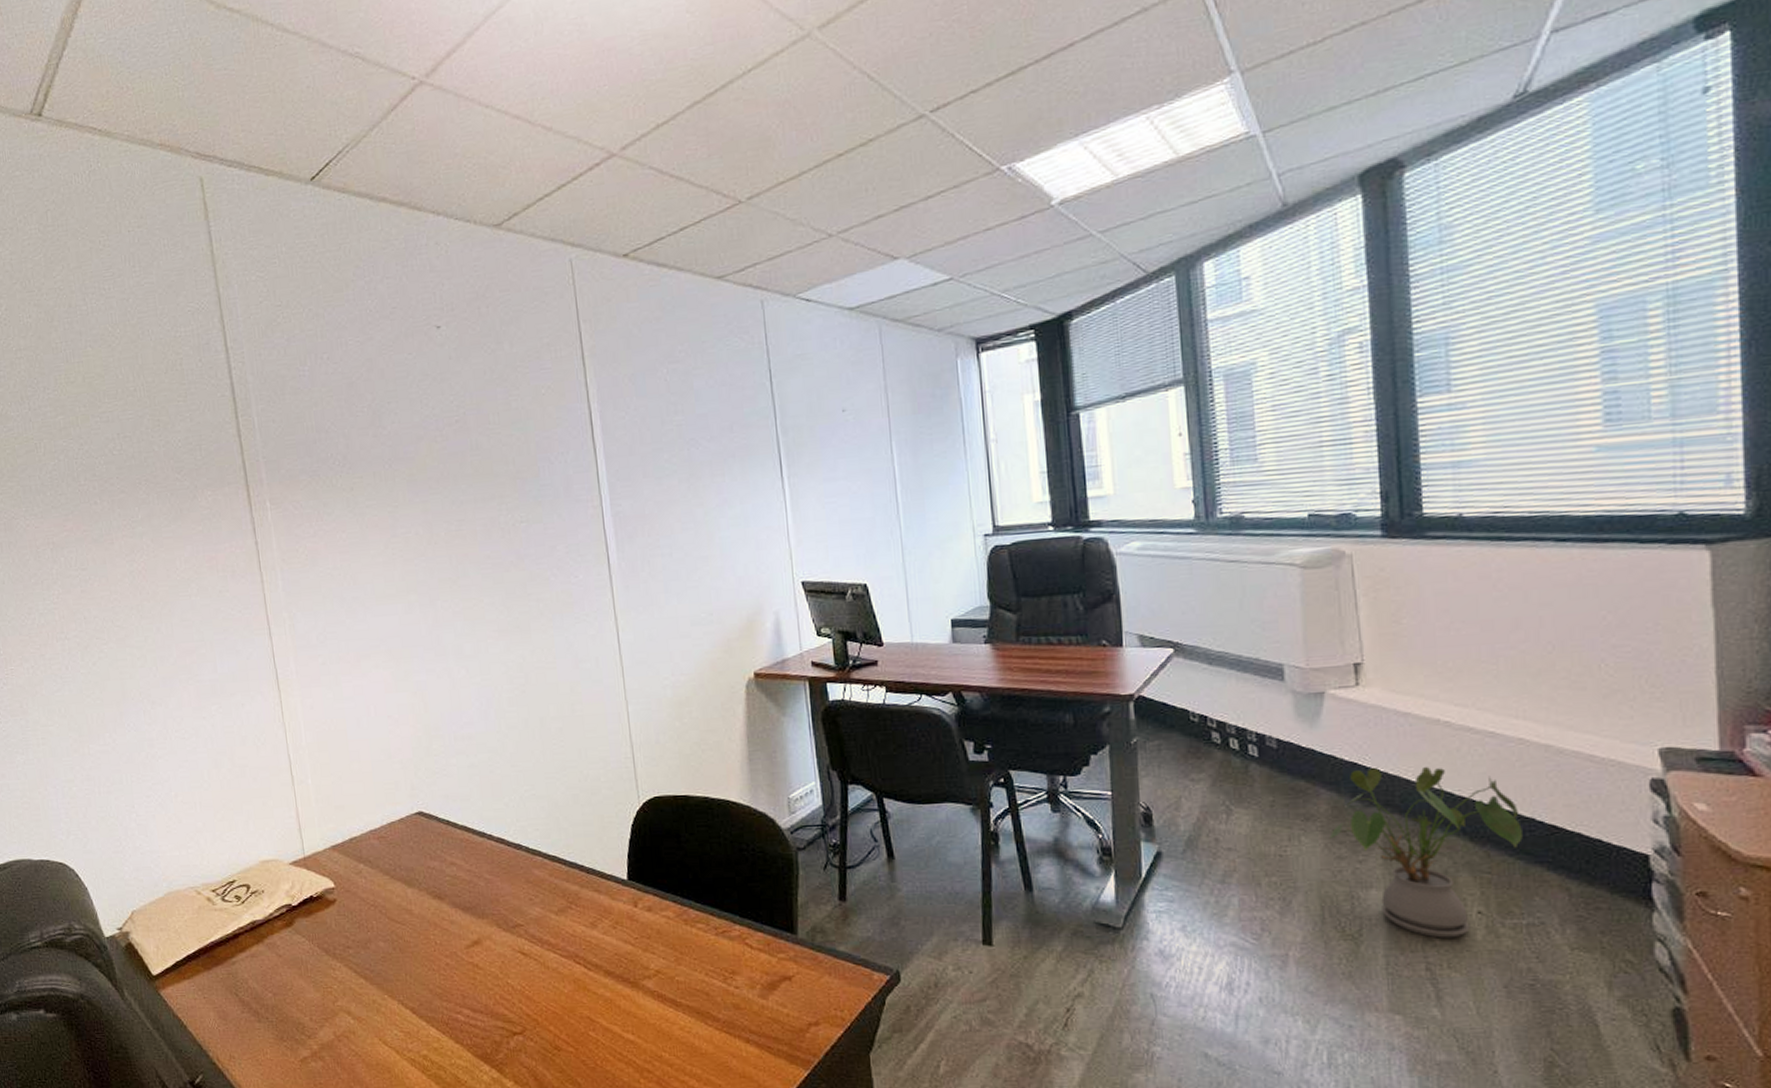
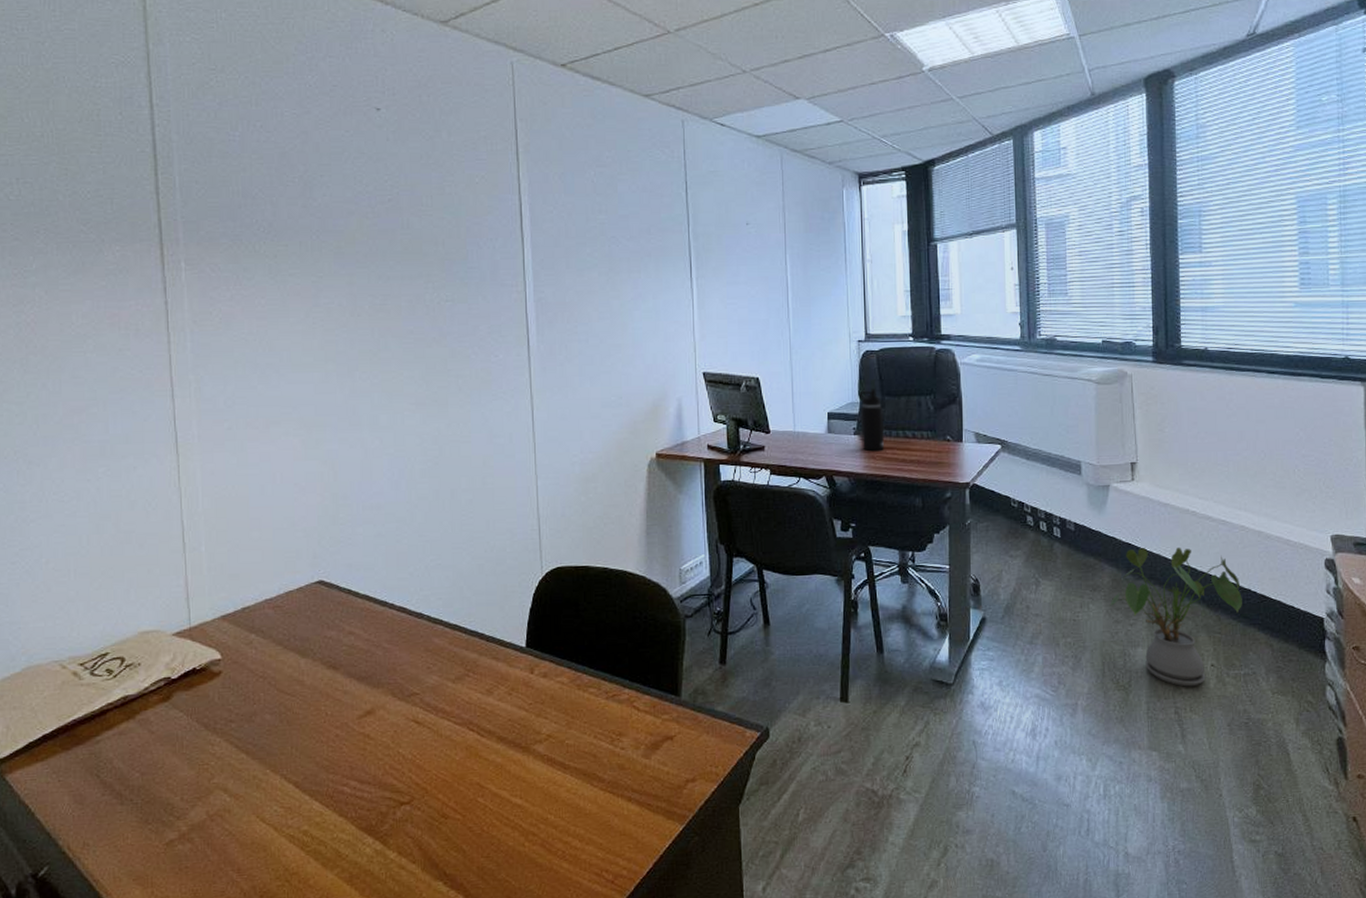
water bottle: none [989,589,1024,662] -> present [859,388,885,452]

